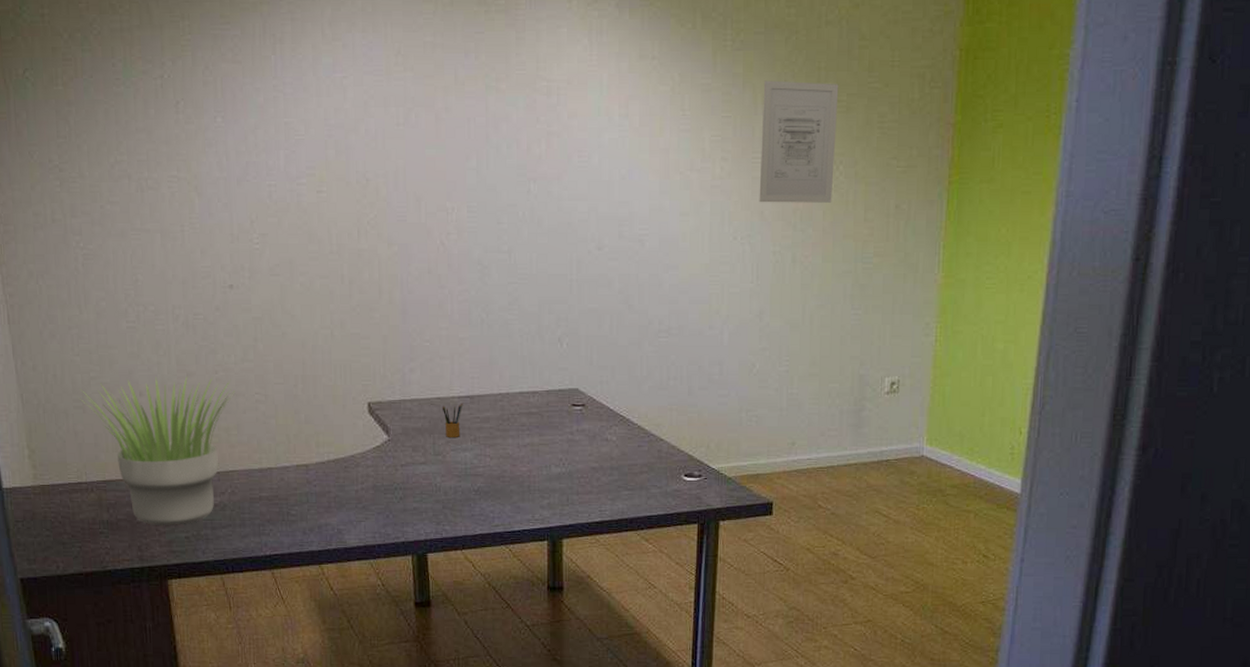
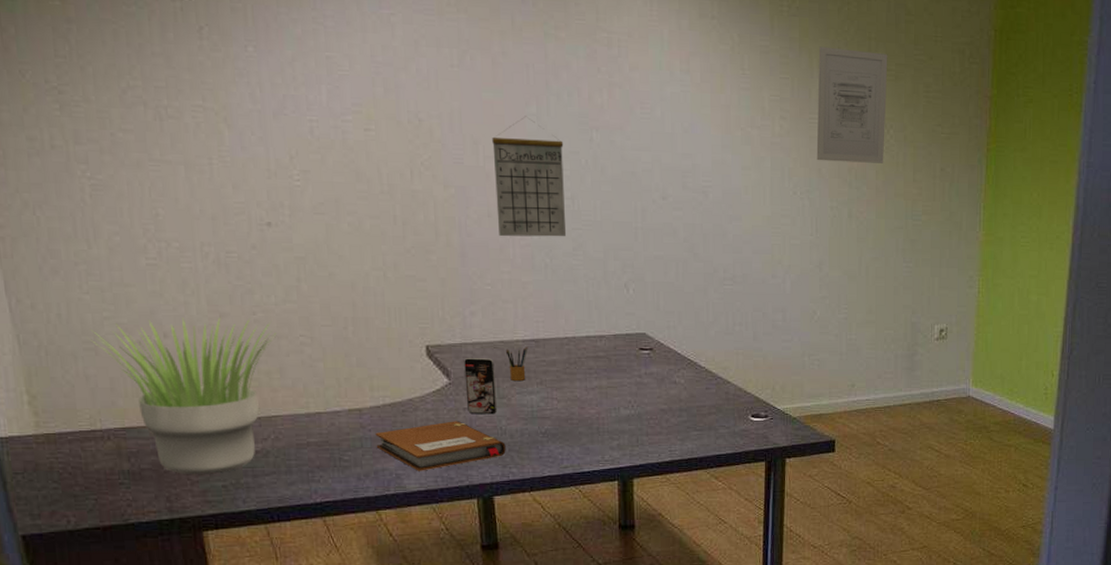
notebook: none [320,477,440,527] -> present [375,421,506,471]
smartphone: none [403,415,433,471] -> present [464,358,498,415]
calendar: none [434,170,503,293] -> present [492,116,567,237]

